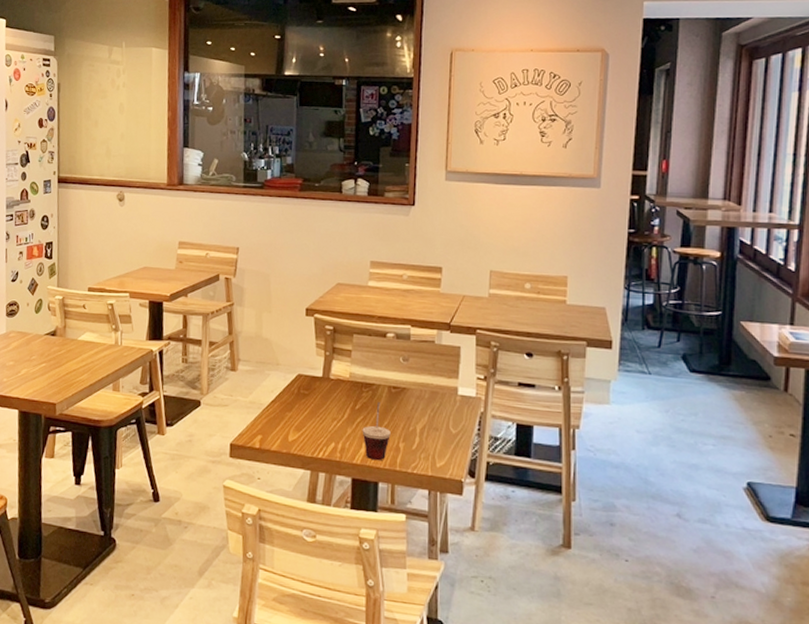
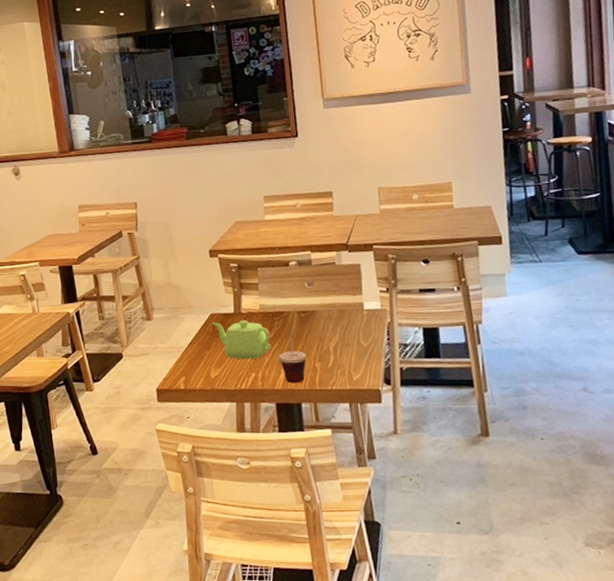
teapot: none [298,384,357,429] -> present [212,320,272,360]

